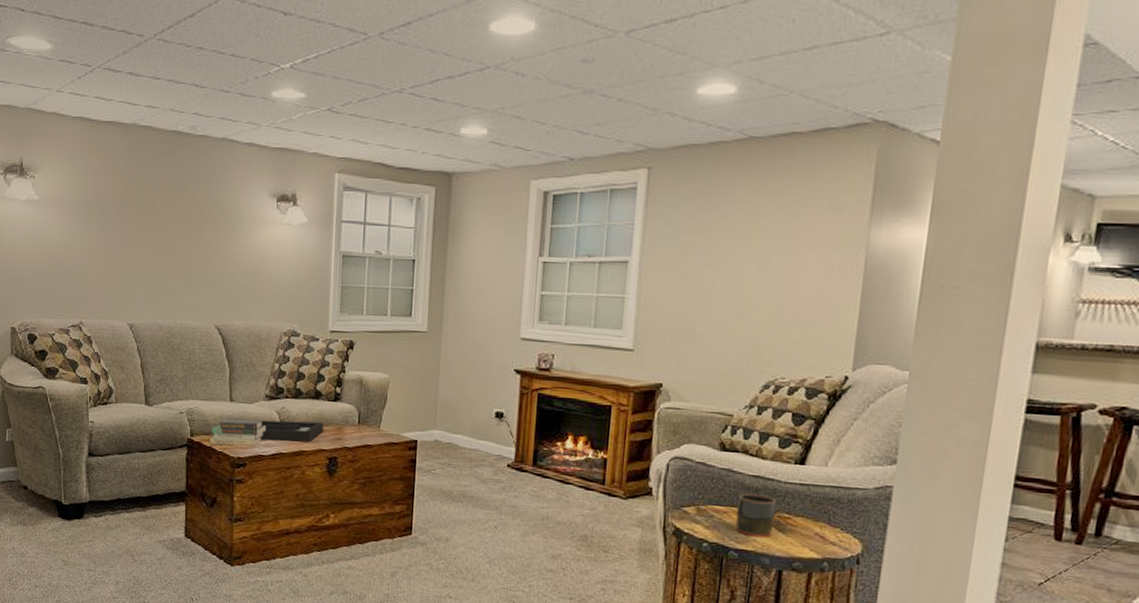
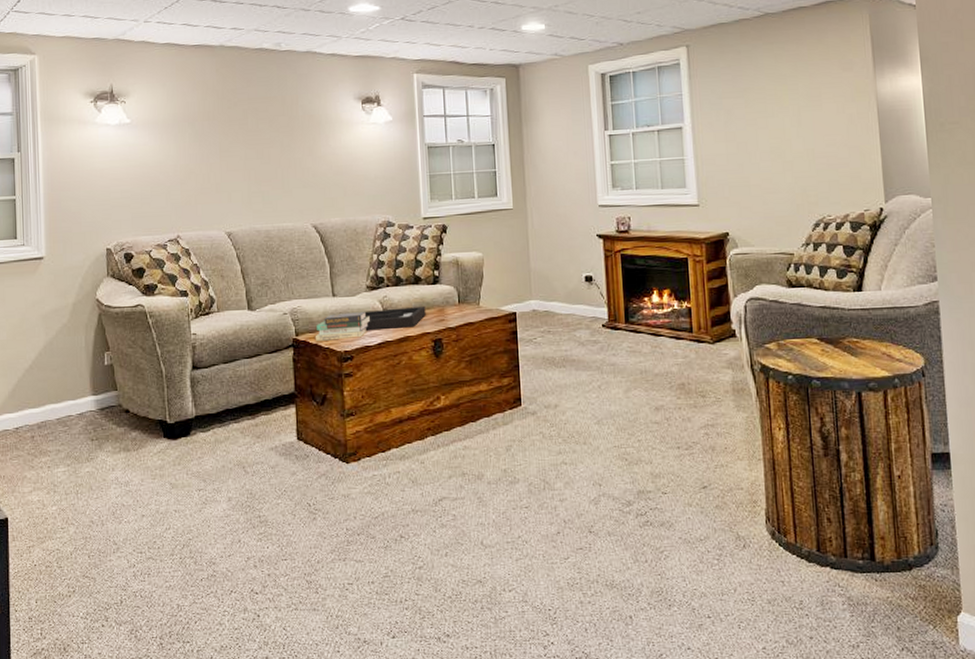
mug: present [735,493,777,538] -> none [811,323,847,364]

